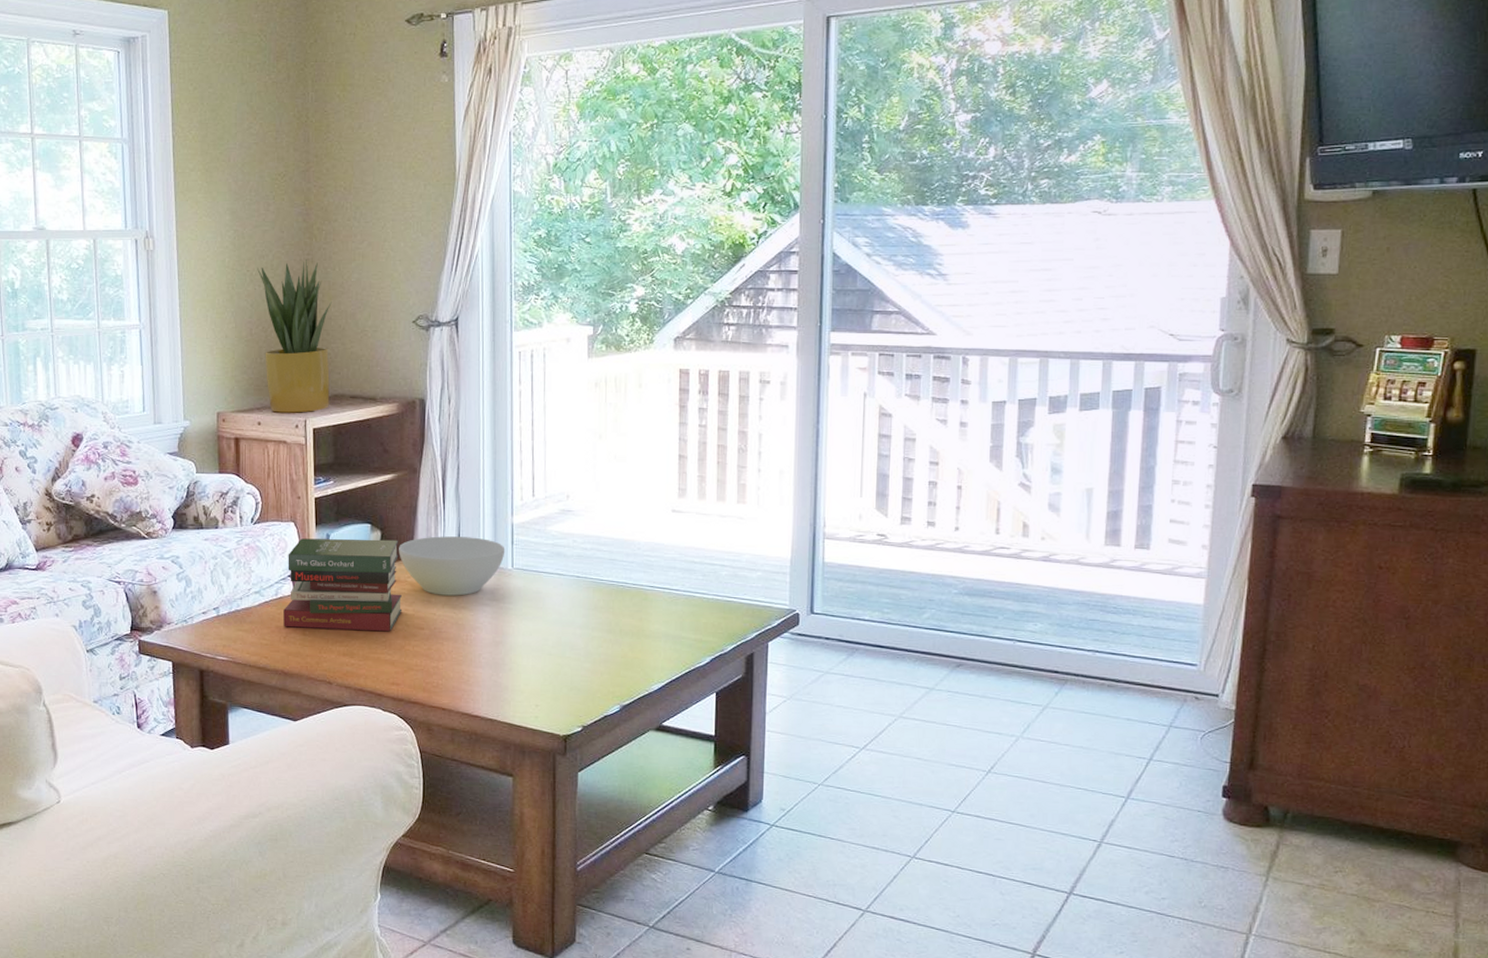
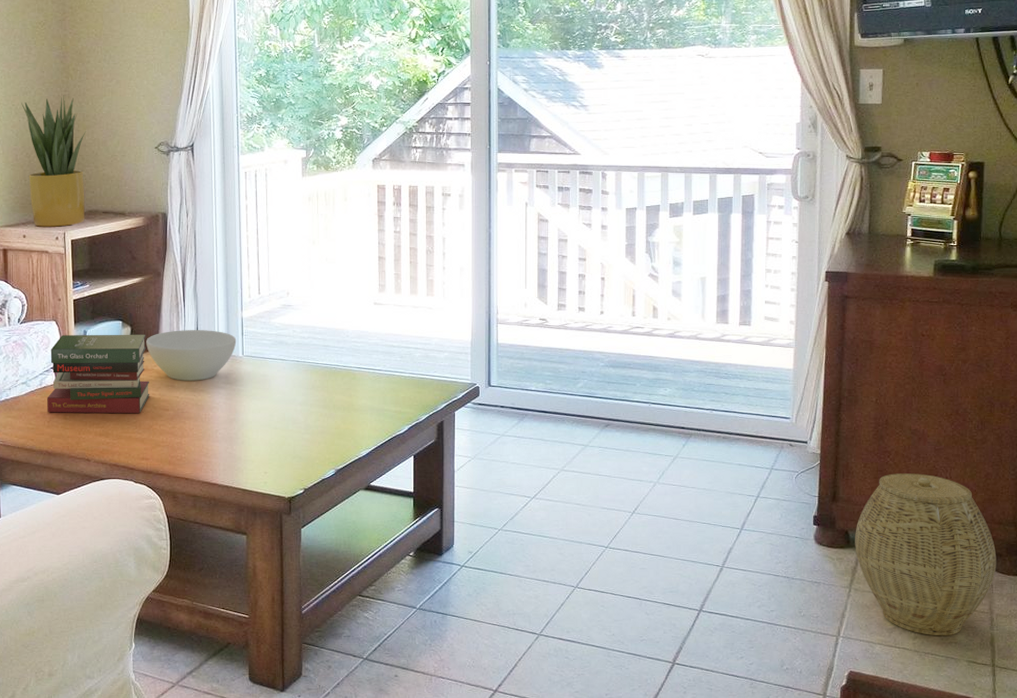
woven basket: none [1276,738,1468,942] -> present [855,473,997,636]

